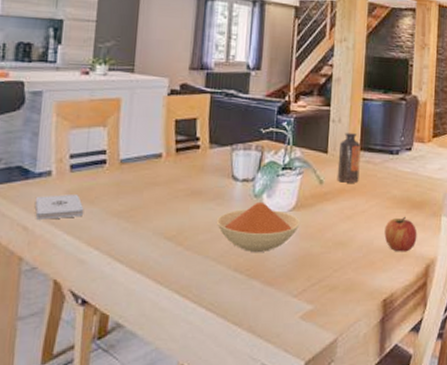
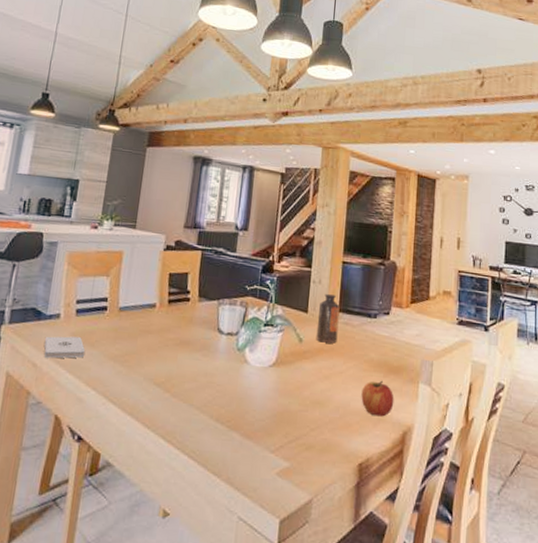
bowl: present [216,203,301,252] -> none [201,356,280,405]

